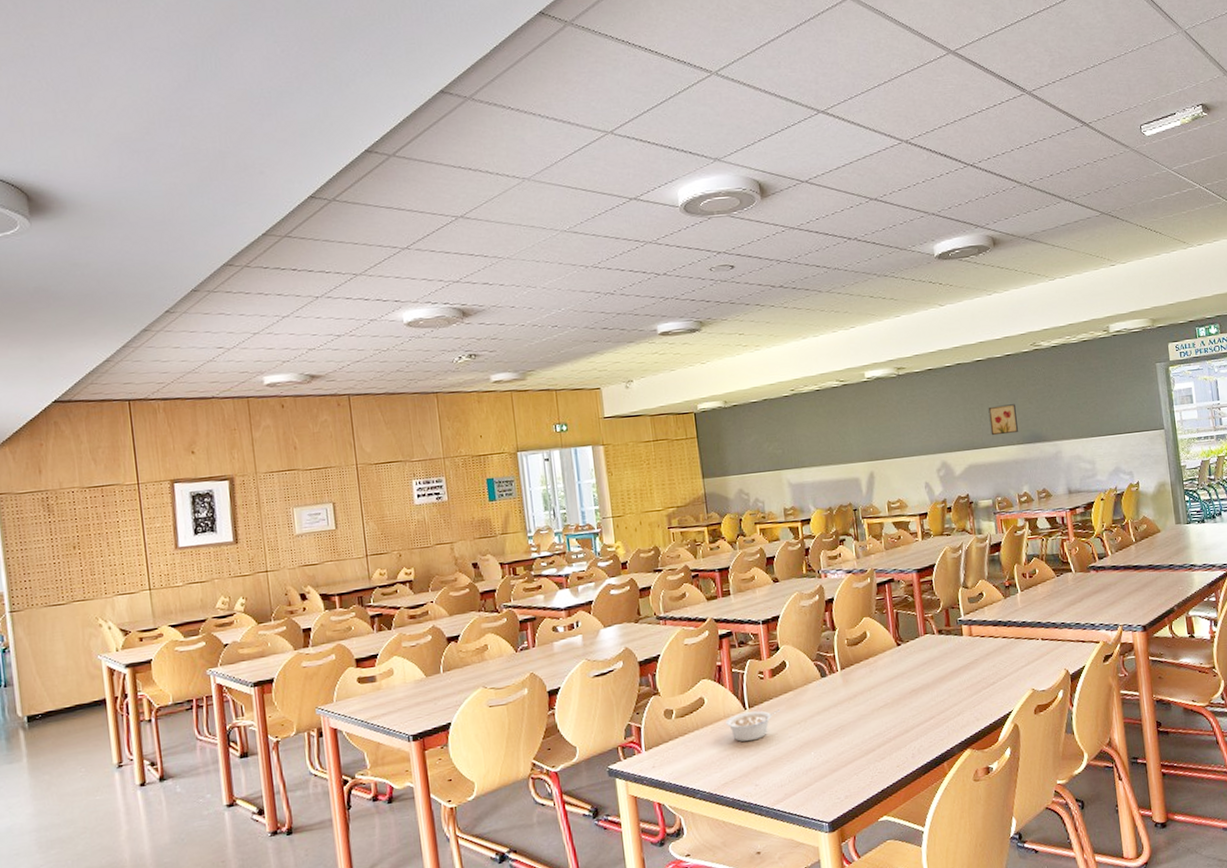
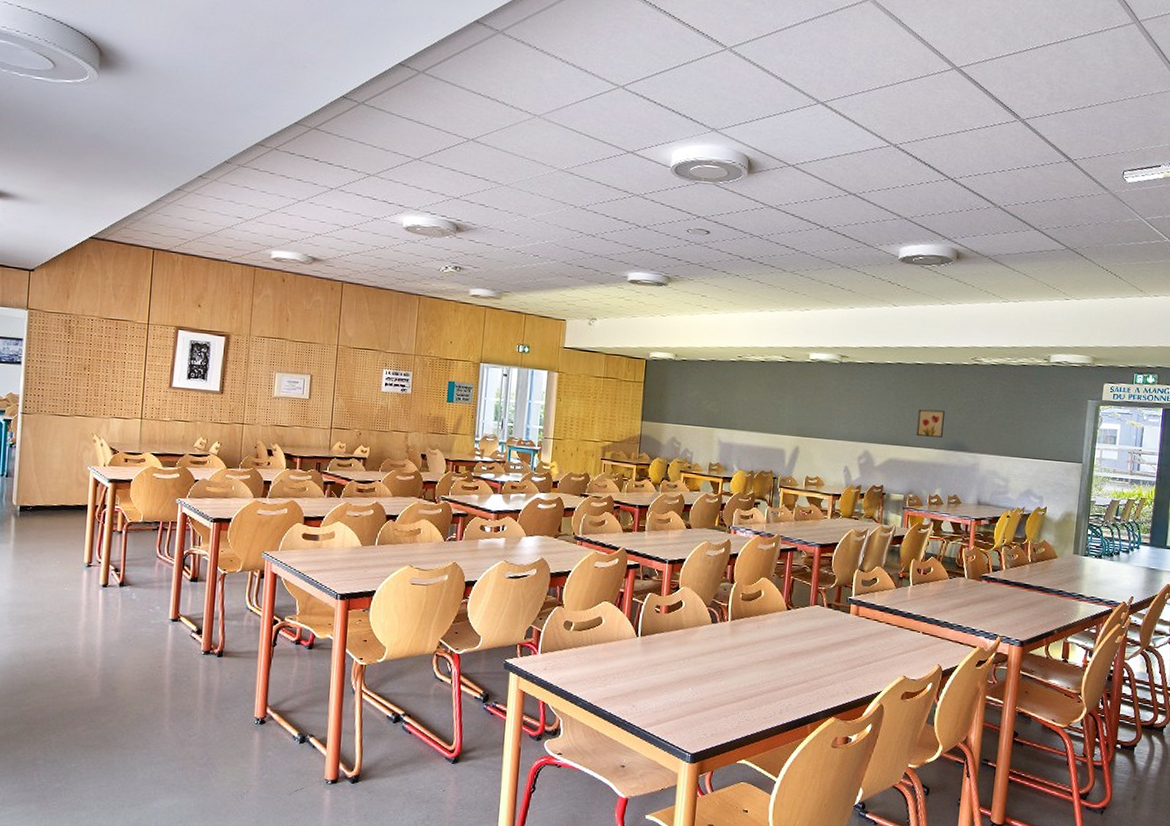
legume: present [726,709,781,742] -> none [617,639,669,666]

